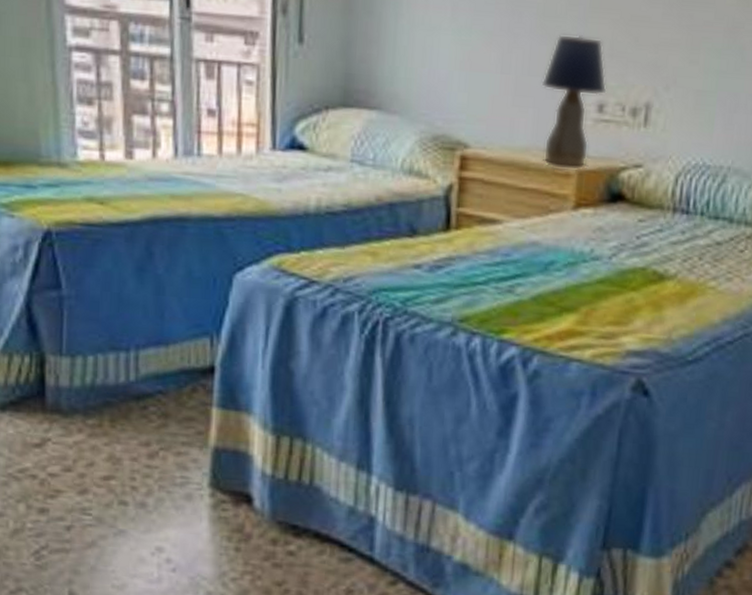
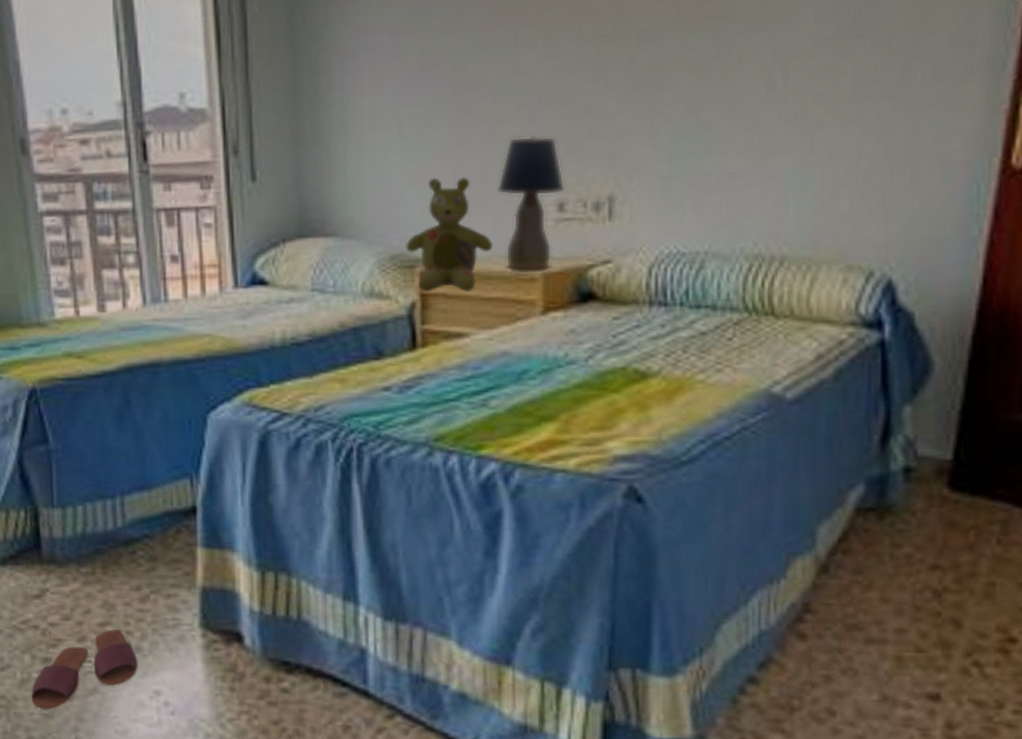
slippers: none [24,483,141,561] -> present [31,629,138,709]
stuffed bear: none [448,63,533,180] -> present [406,177,493,292]

